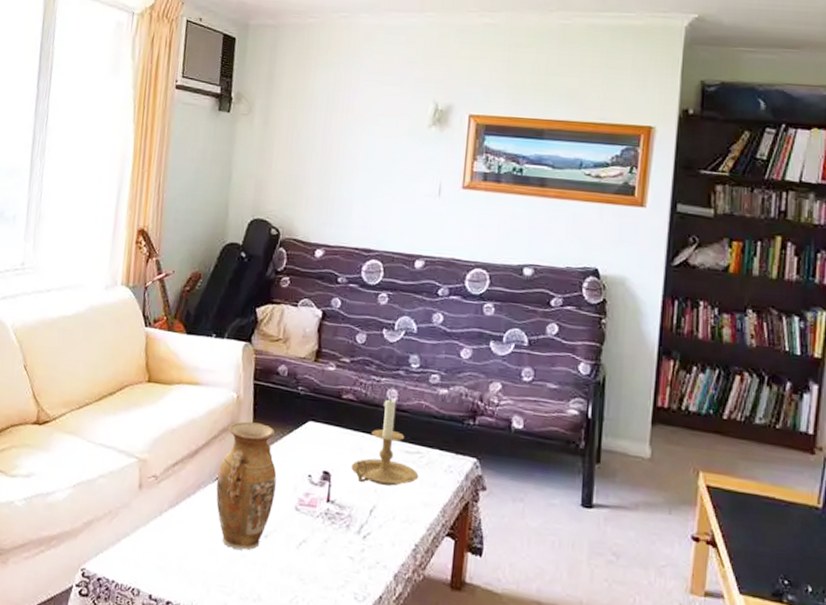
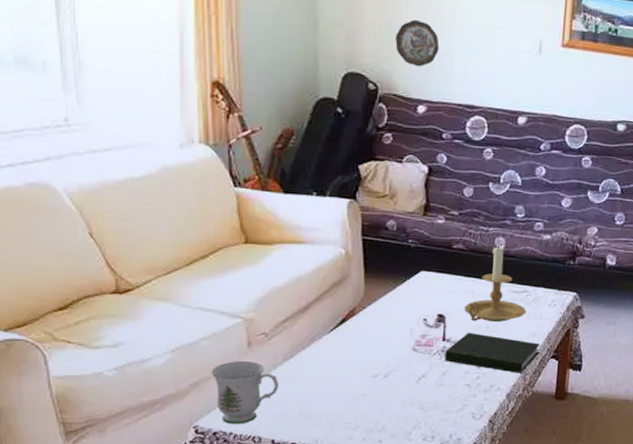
mug: none [103,502,162,573] -> present [211,361,278,424]
vase: present [216,421,277,551] -> none [331,275,393,390]
decorative plate: none [298,168,340,213] -> present [395,20,439,67]
book: none [327,495,434,551] -> present [444,333,541,373]

